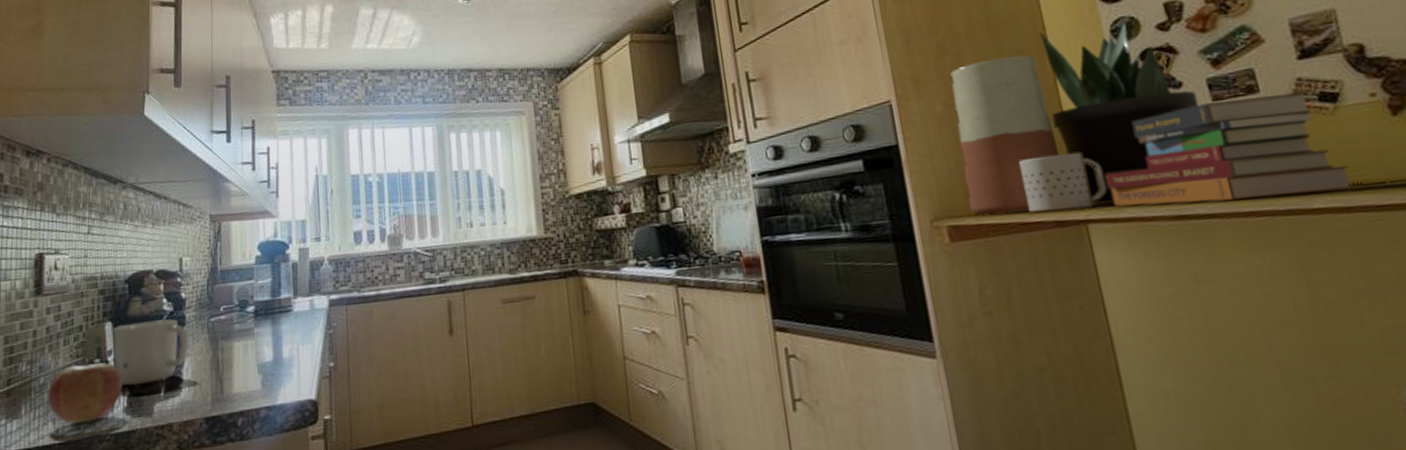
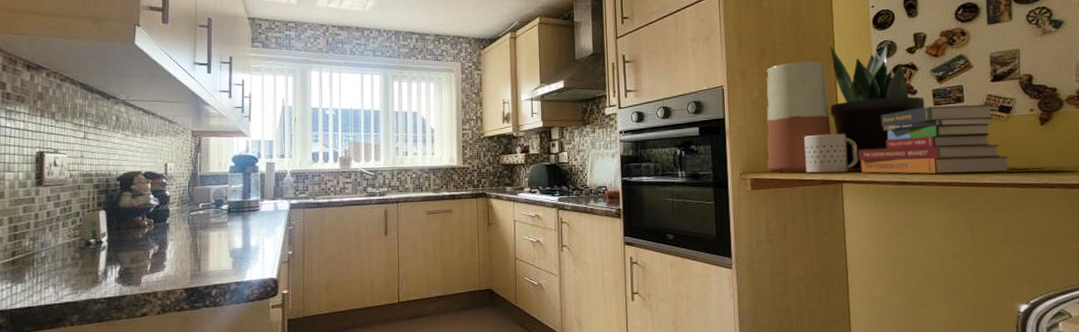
fruit: present [47,359,122,424] -> none [48,239,114,289]
mug: present [112,318,188,386] -> none [106,211,171,262]

